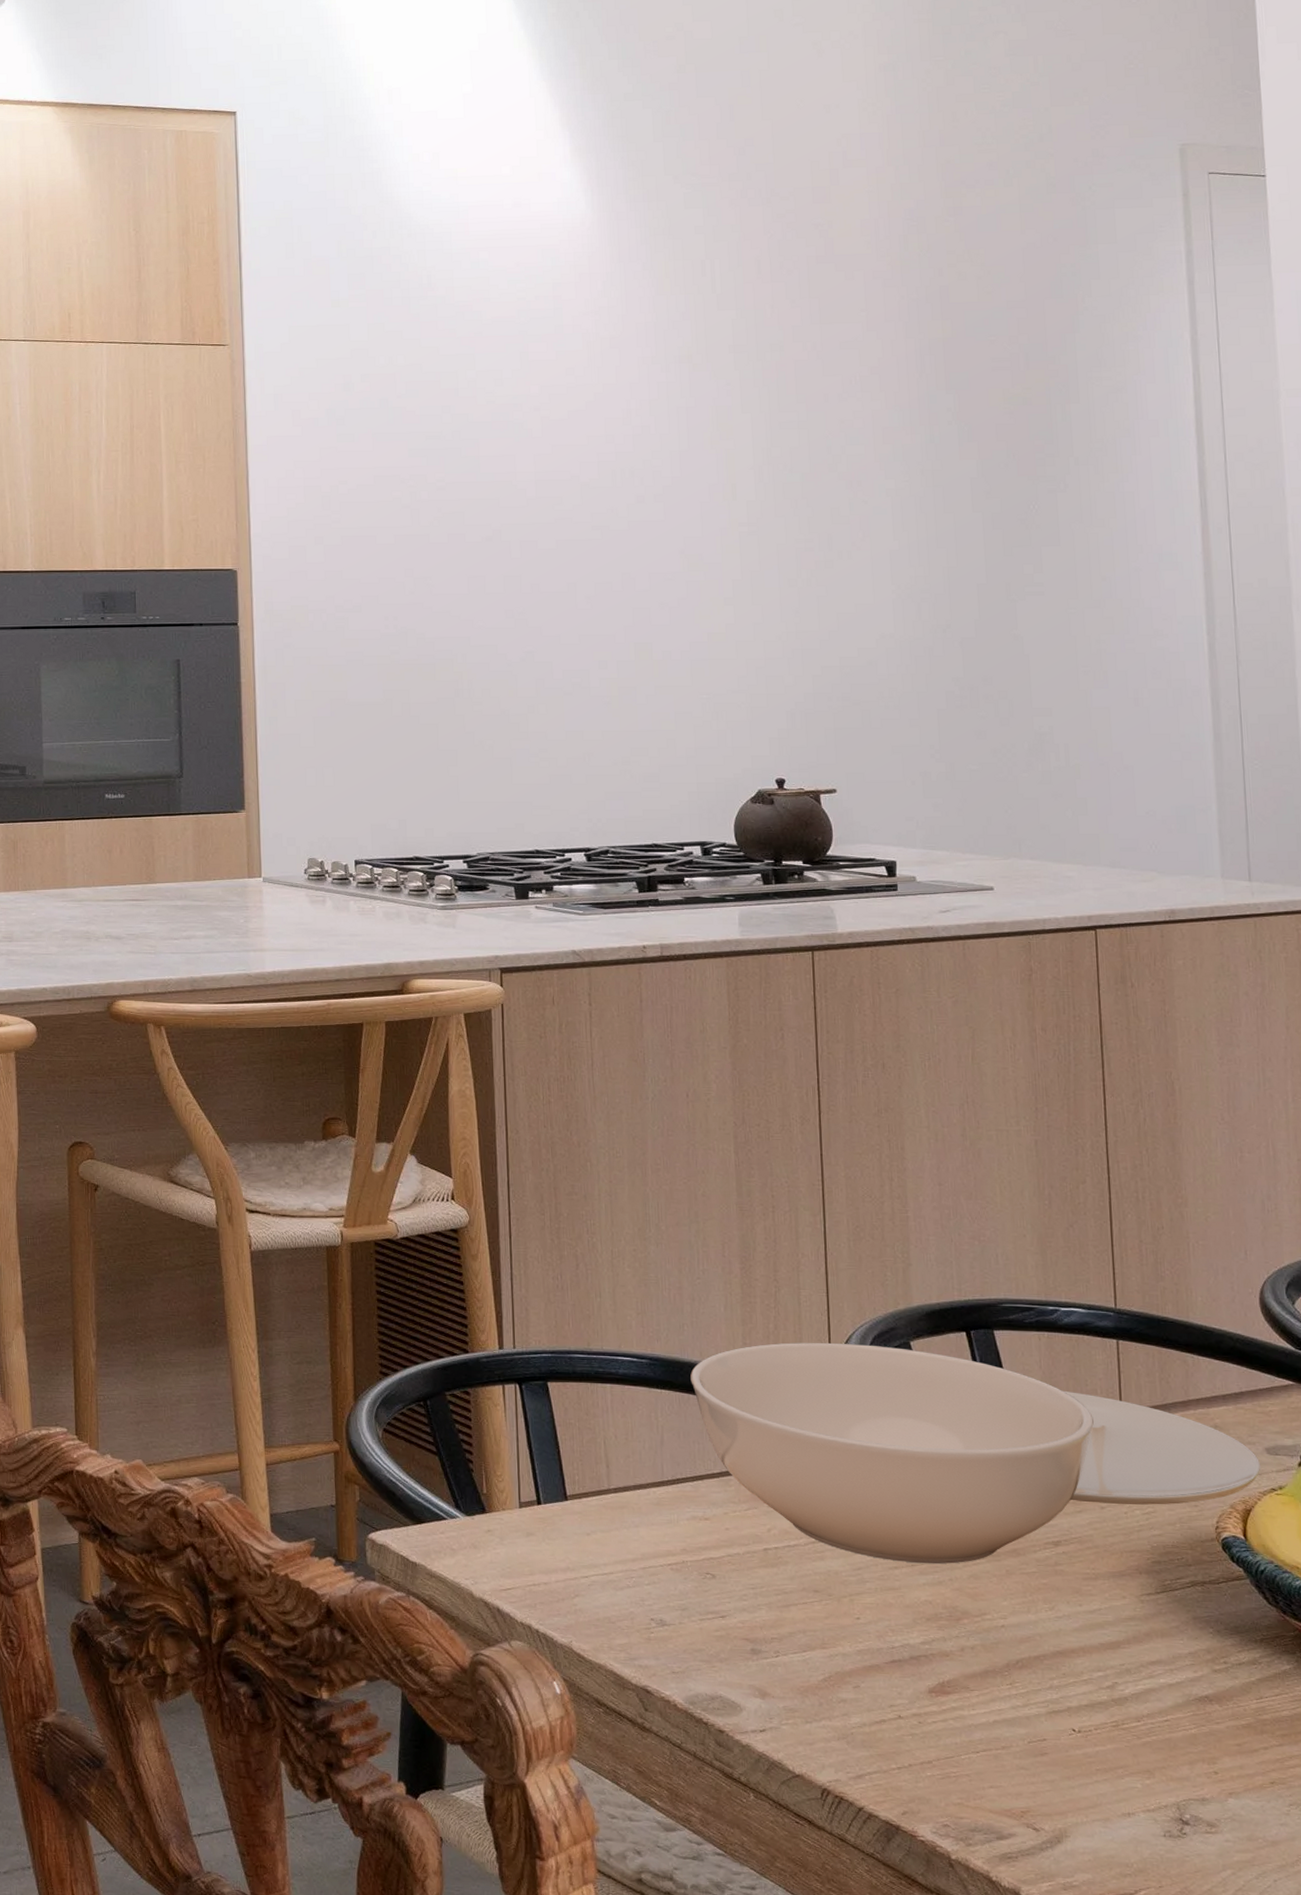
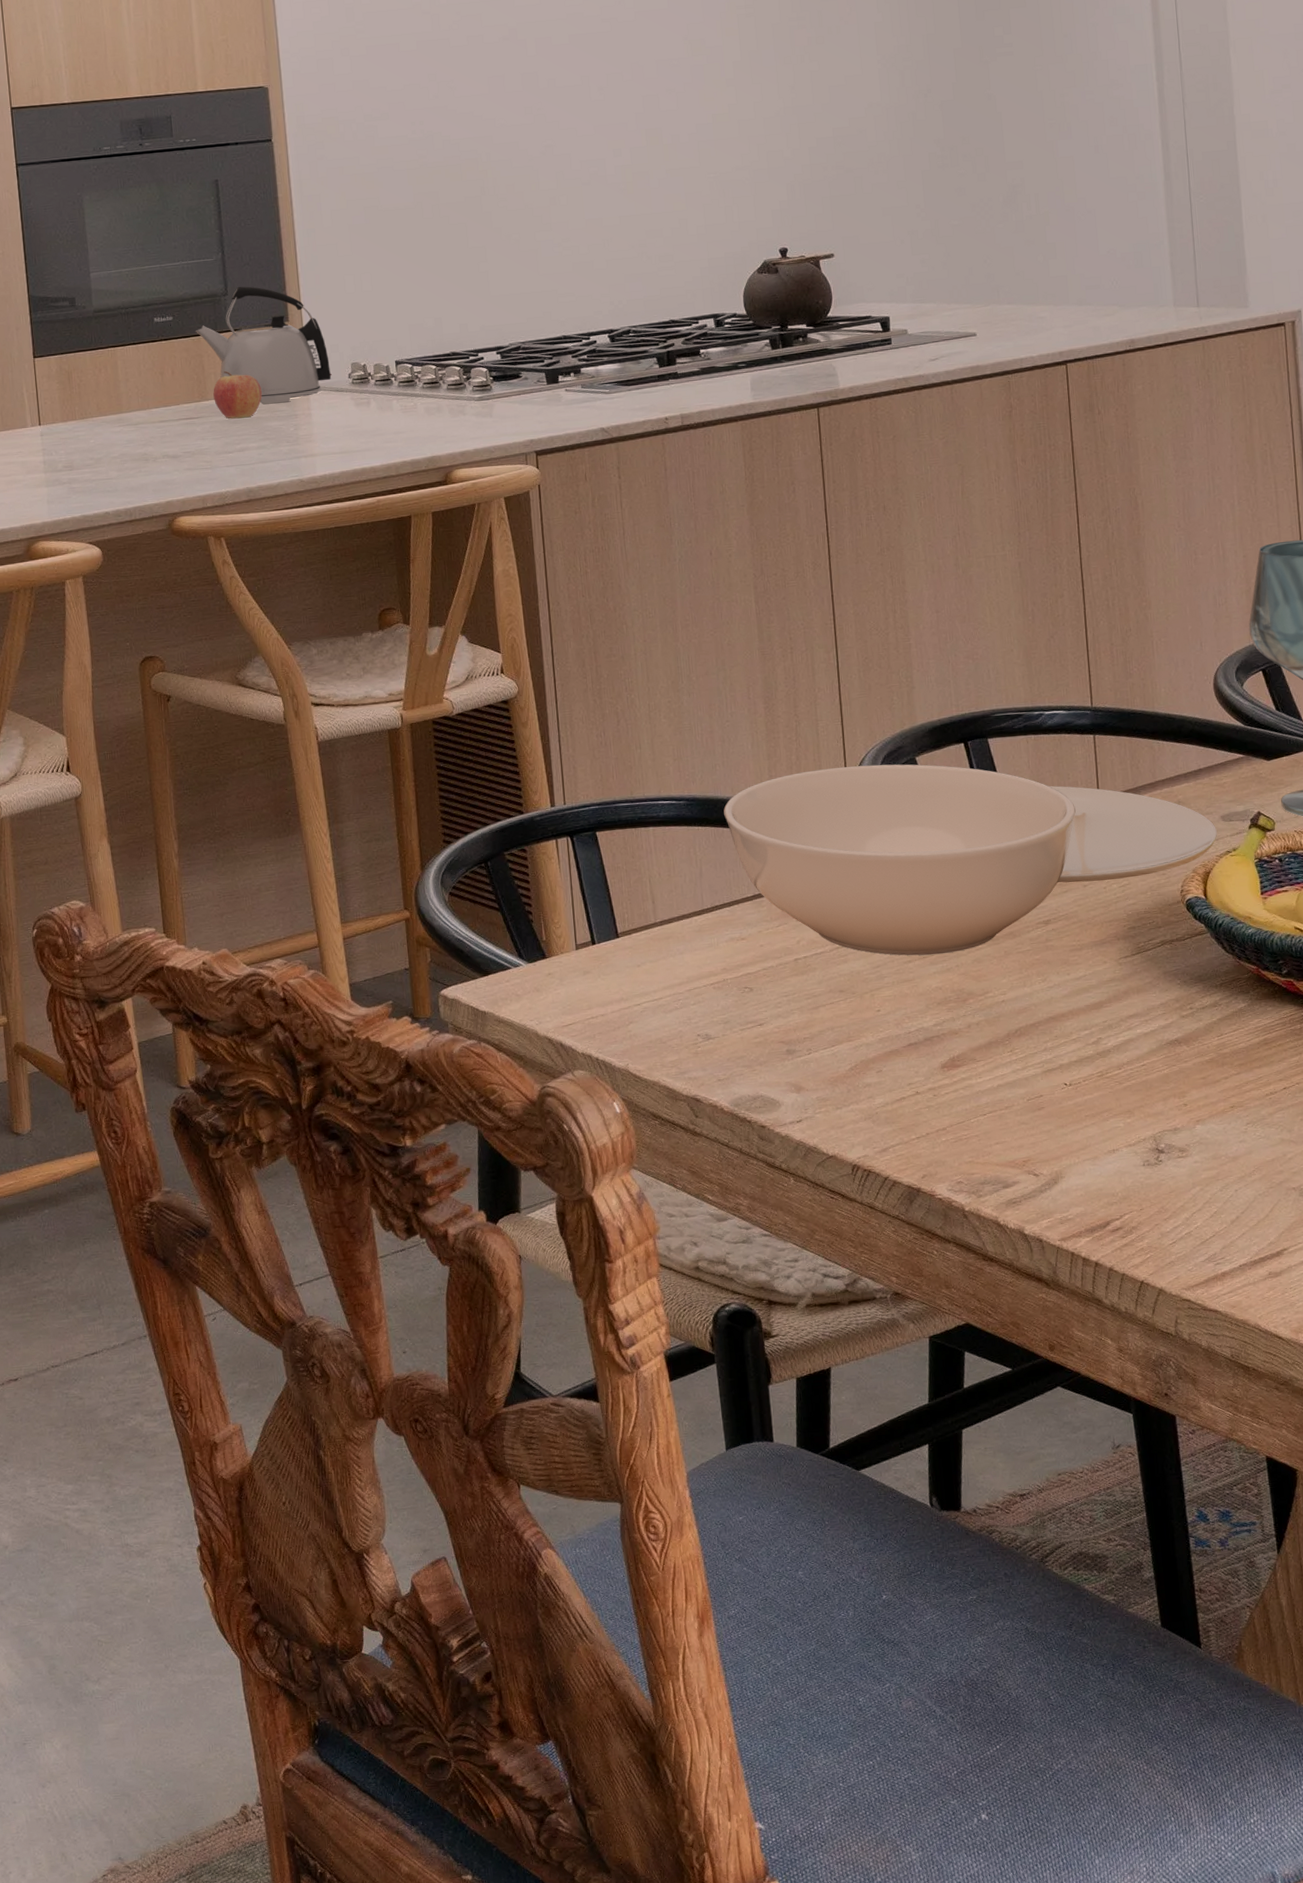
kettle: none [146,769,287,894] -> present [195,286,332,405]
fruit: none [162,854,213,905] -> present [213,370,263,419]

